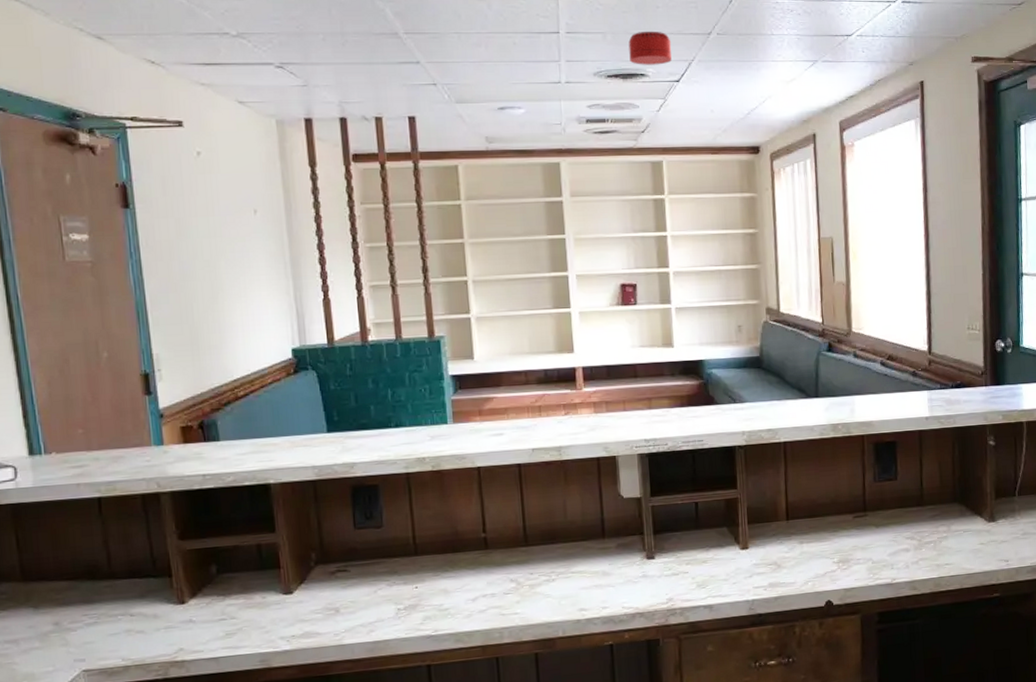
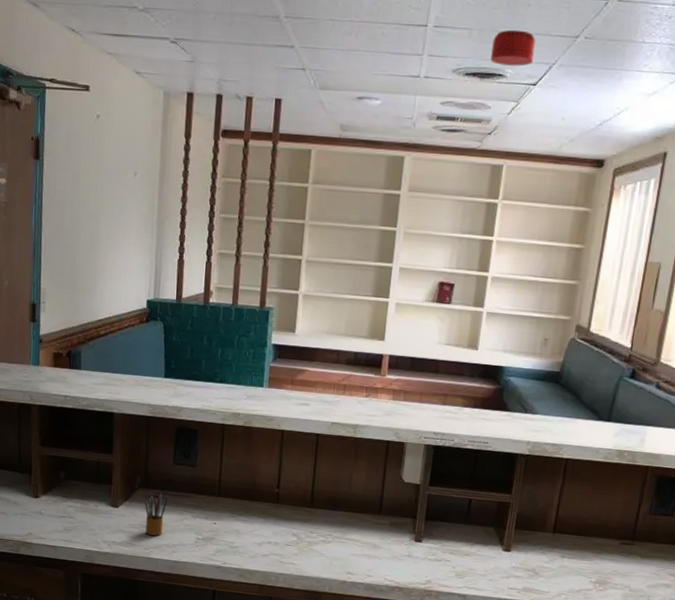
pencil box: none [325,564,355,618] -> present [144,491,169,536]

